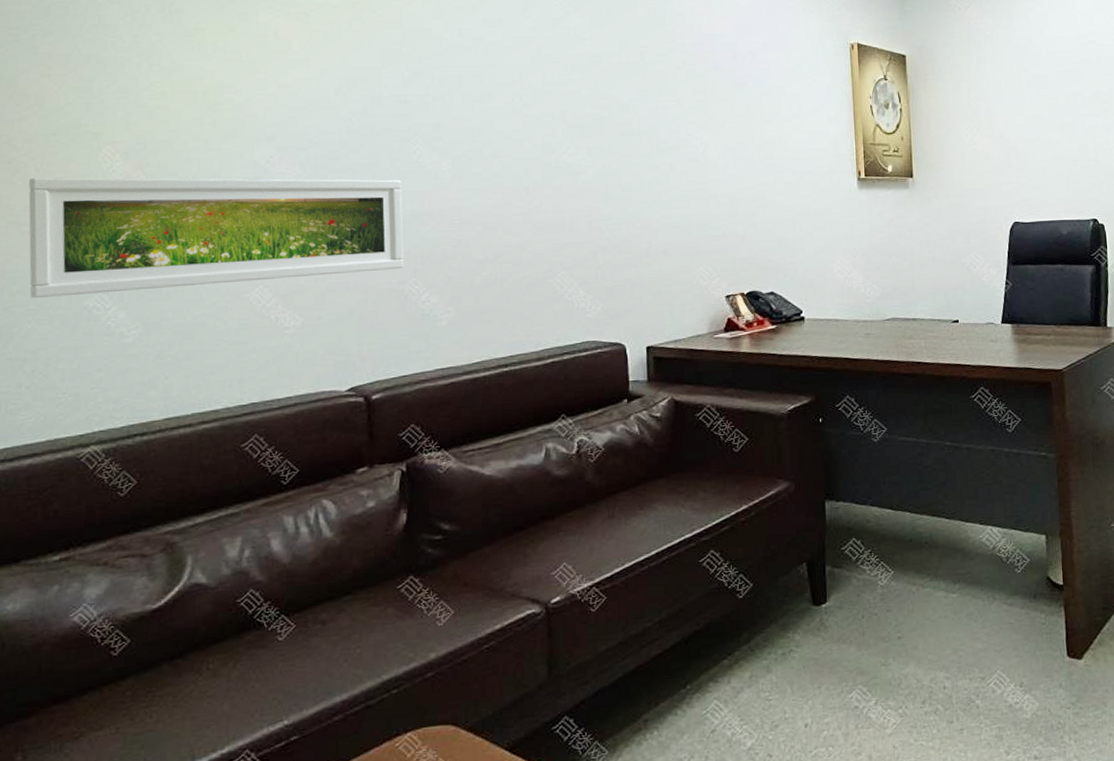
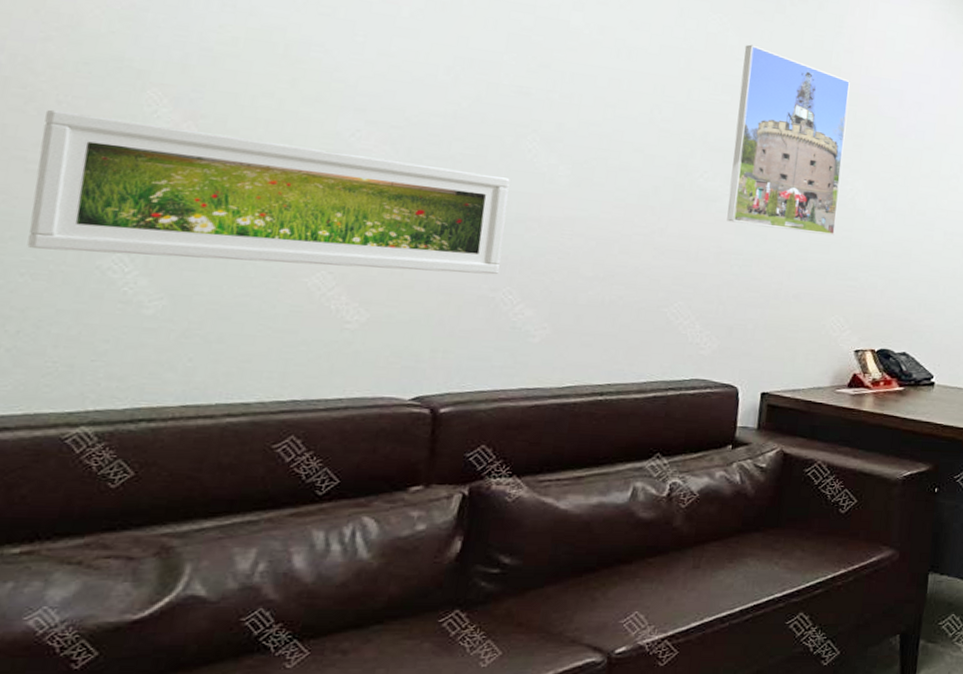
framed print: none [586,23,692,191] -> present [727,44,850,236]

